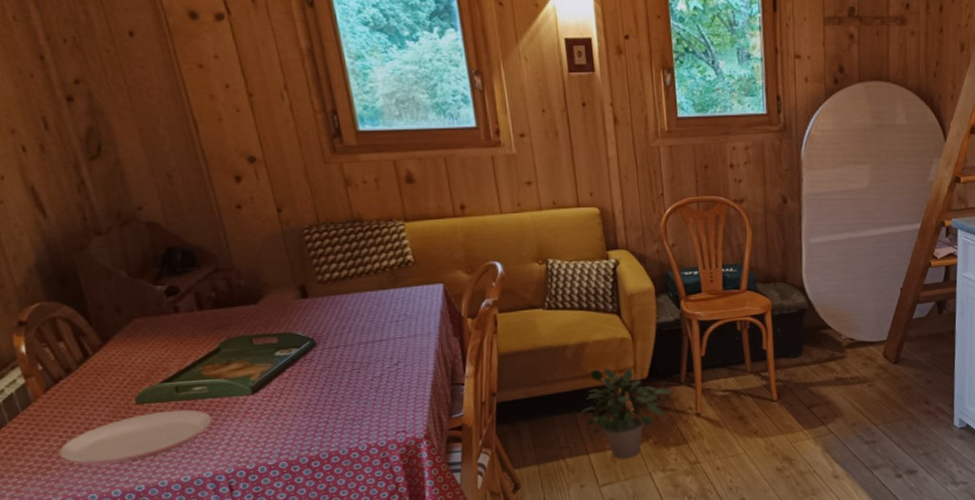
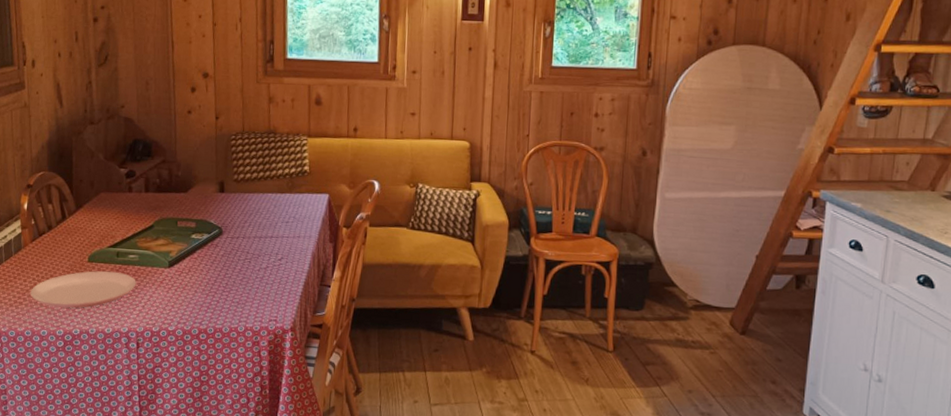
potted plant: present [577,366,673,459] -> none [421,289,512,383]

